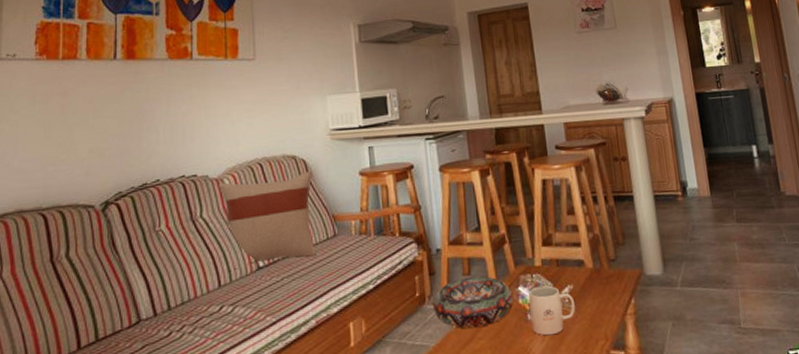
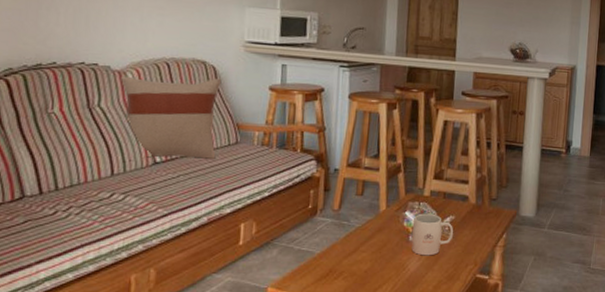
decorative bowl: present [433,276,514,329] -> none [323,197,400,242]

